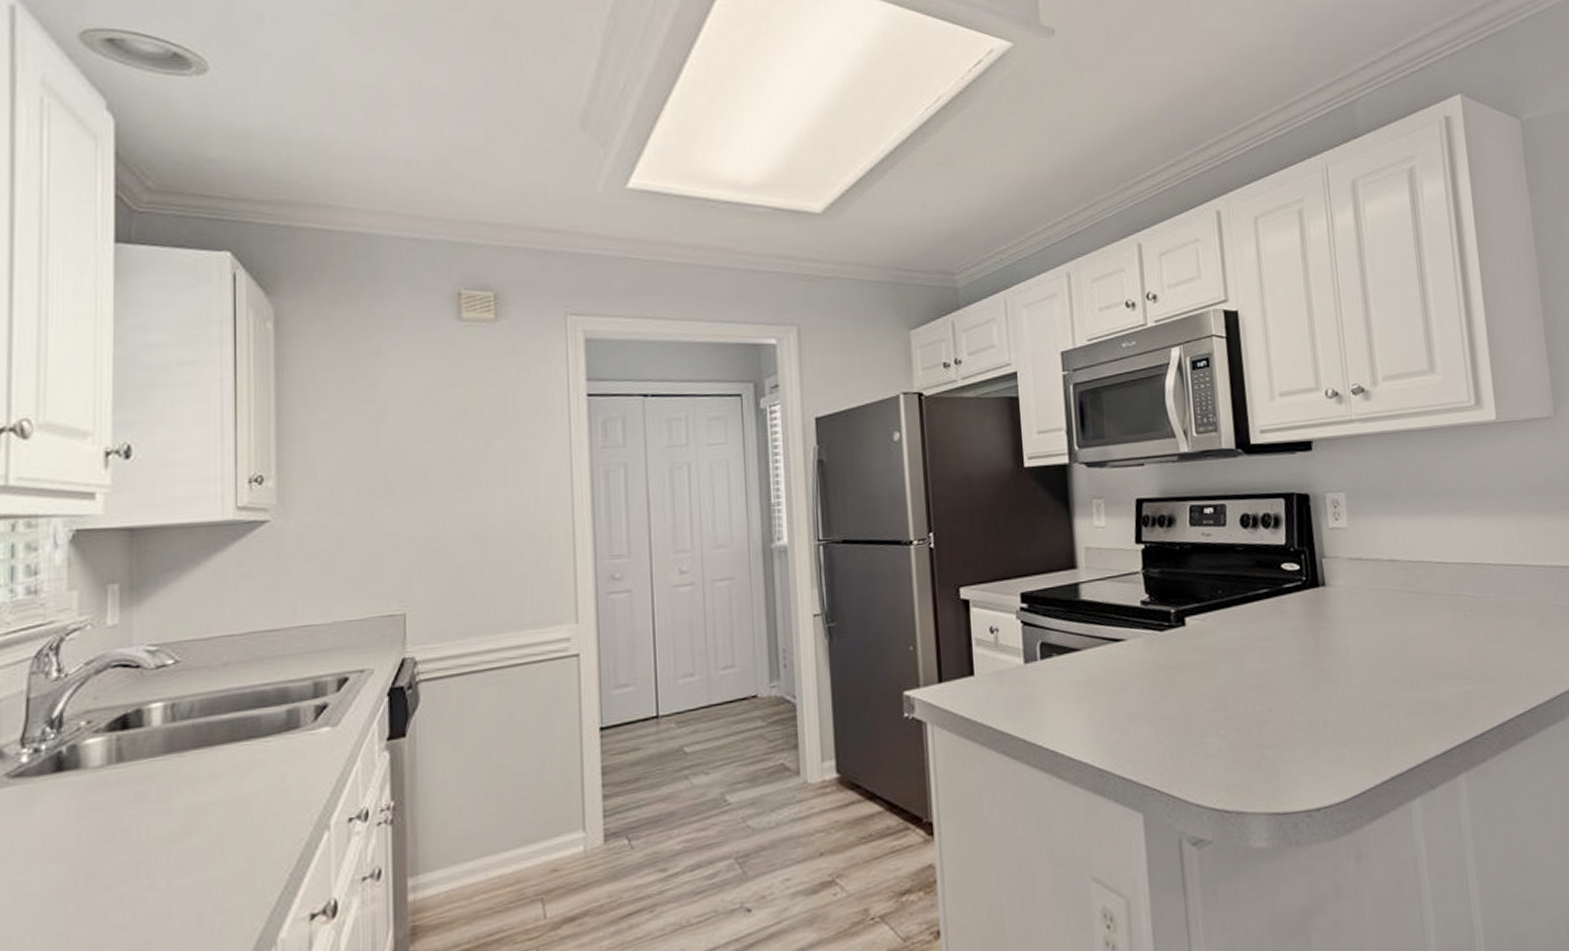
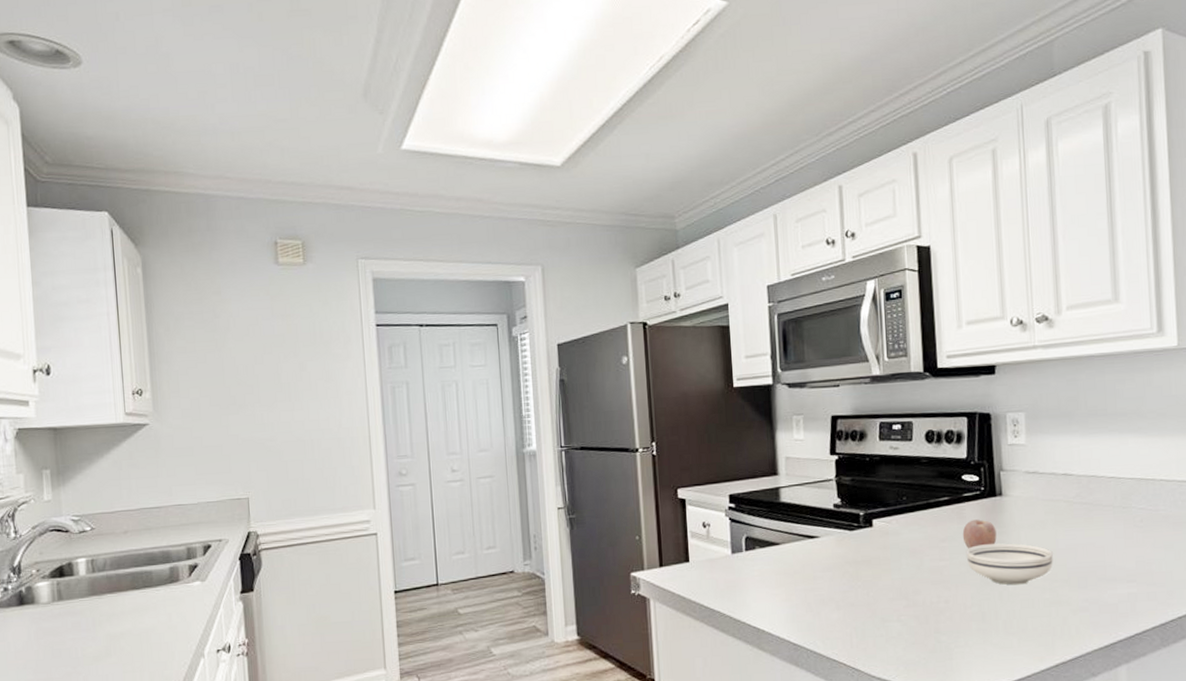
fruit: none [1284,613,1322,648] -> present [962,519,997,549]
bowl: none [1289,639,1383,688] -> present [966,543,1054,585]

